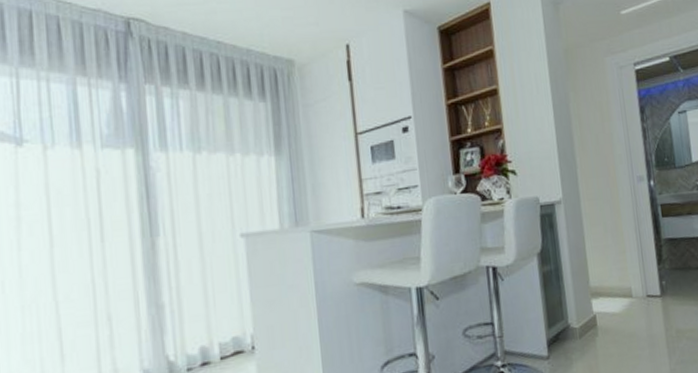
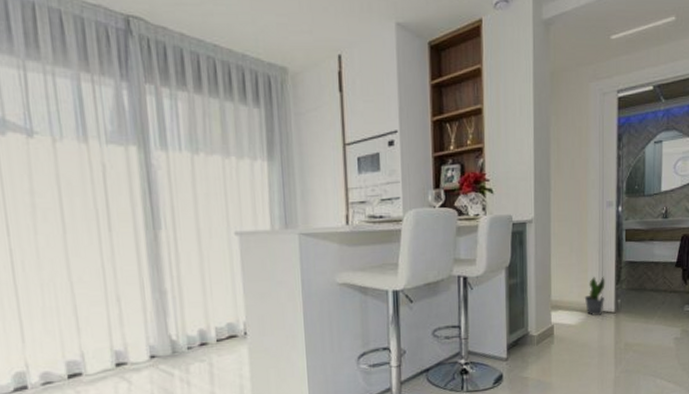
potted plant: none [625,256,649,301] -> present [584,276,605,316]

